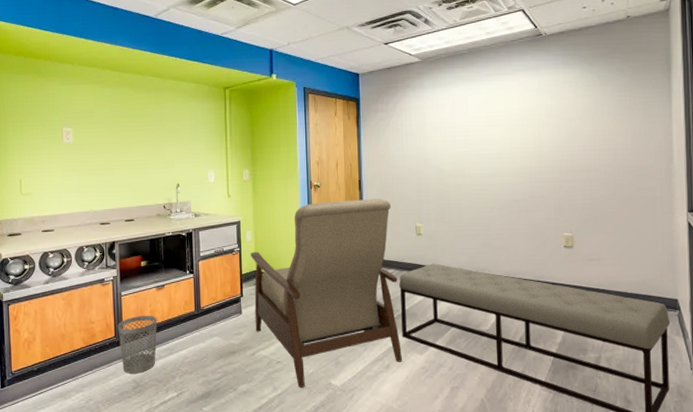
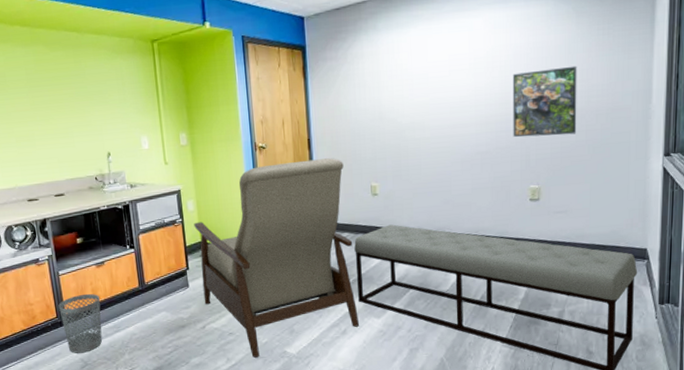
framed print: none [545,126,605,188] -> present [512,65,577,138]

